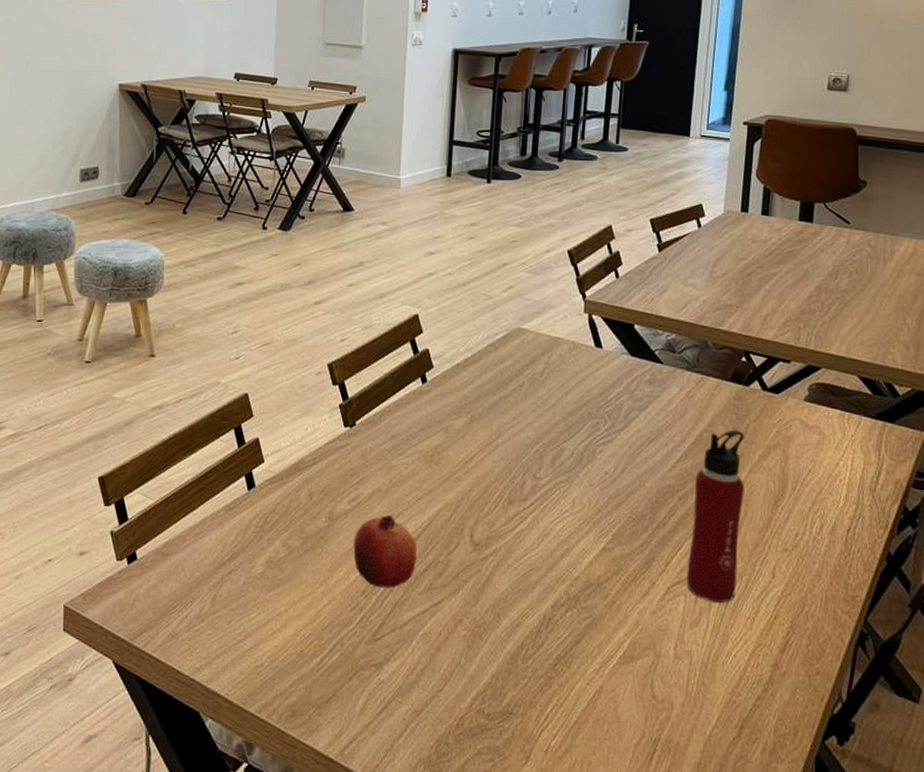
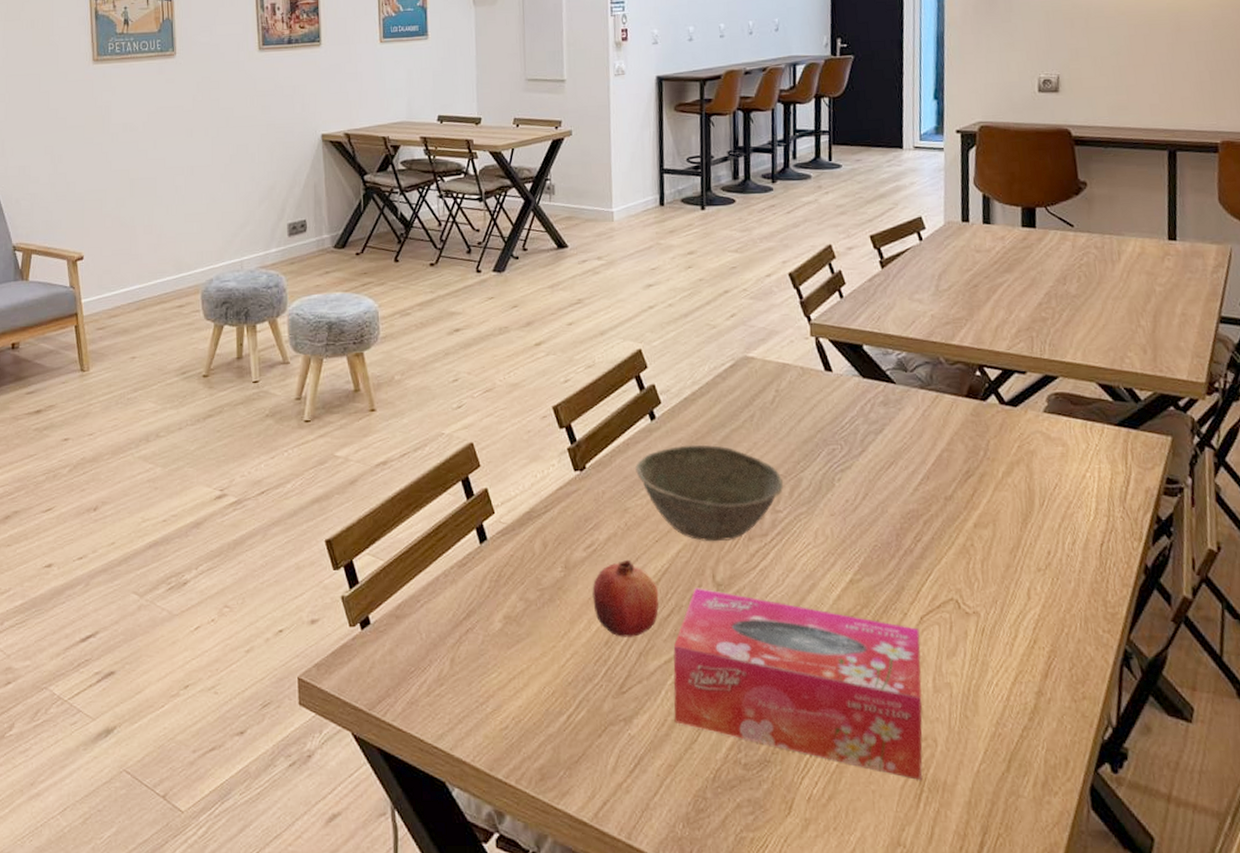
bowl: none [404,409,547,504] -> present [636,444,784,542]
tissue box: none [423,545,666,740] -> present [673,588,923,780]
water bottle: present [687,429,744,603] -> none [938,447,992,629]

